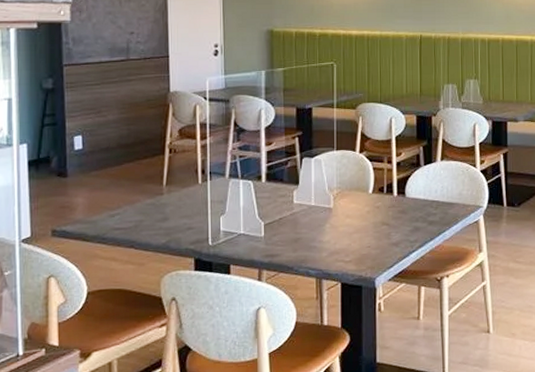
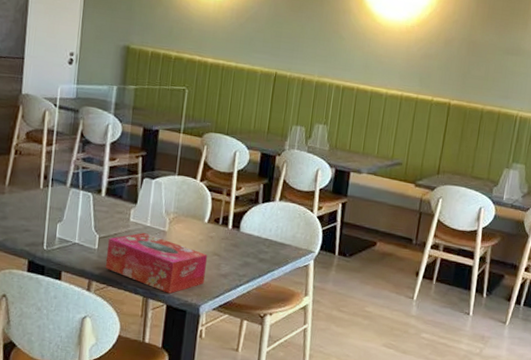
tissue box: none [273,213,377,271] -> present [105,233,208,294]

